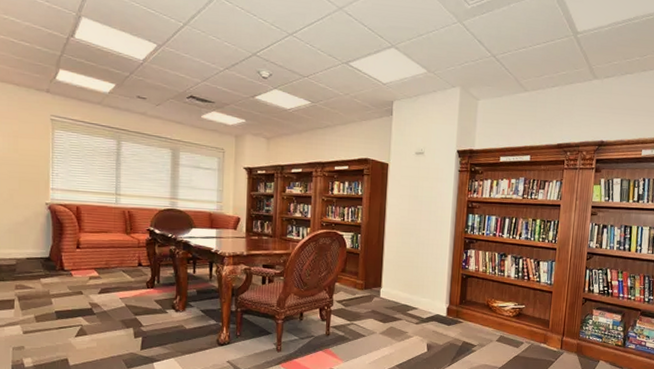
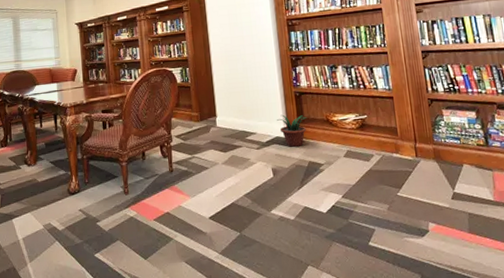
potted plant: none [439,294,469,326] -> present [276,114,307,147]

